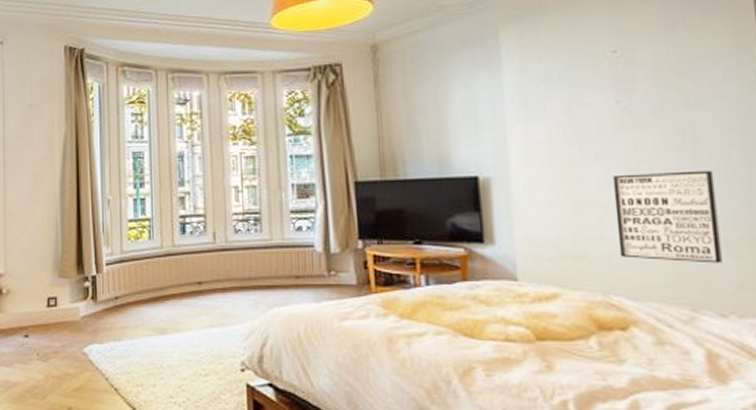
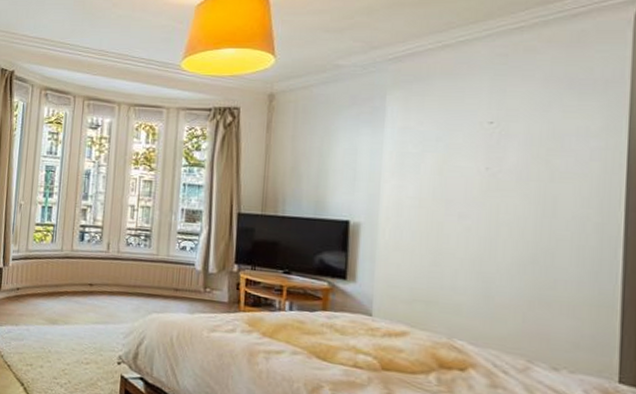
wall art: present [612,170,723,264] -> none [468,234,567,323]

